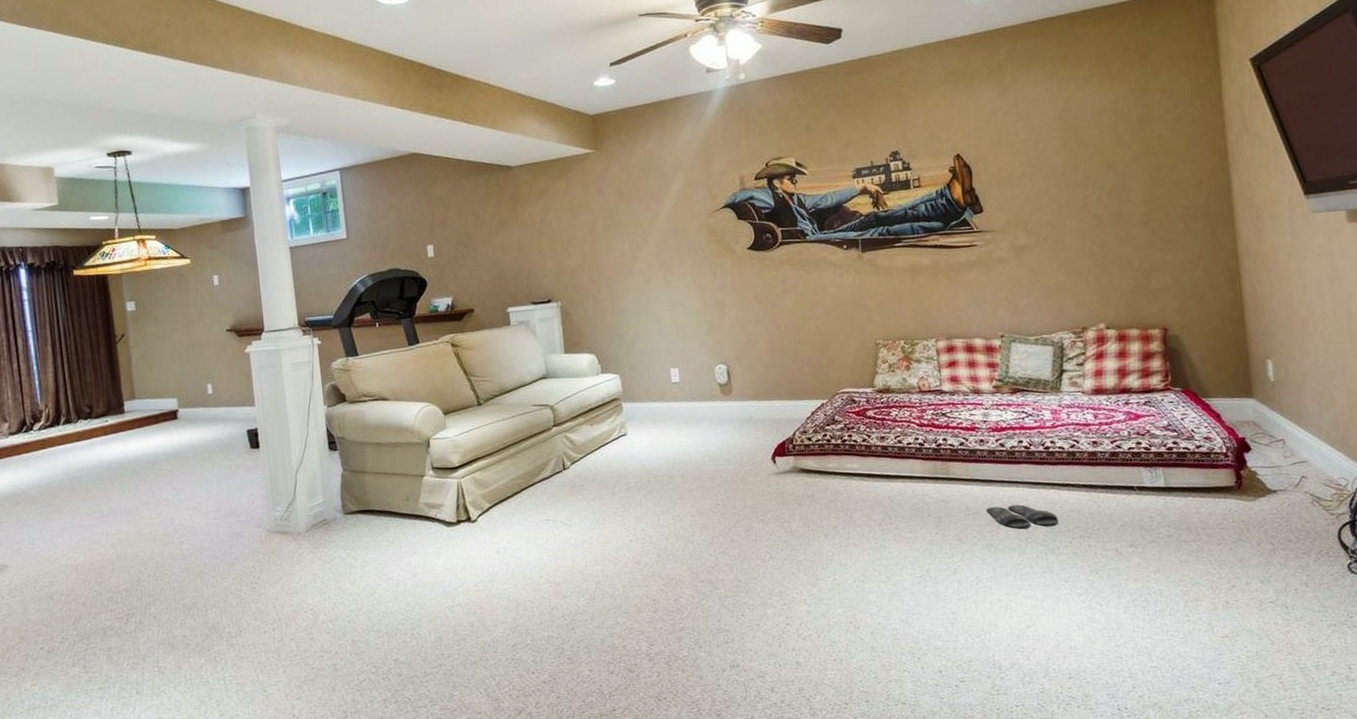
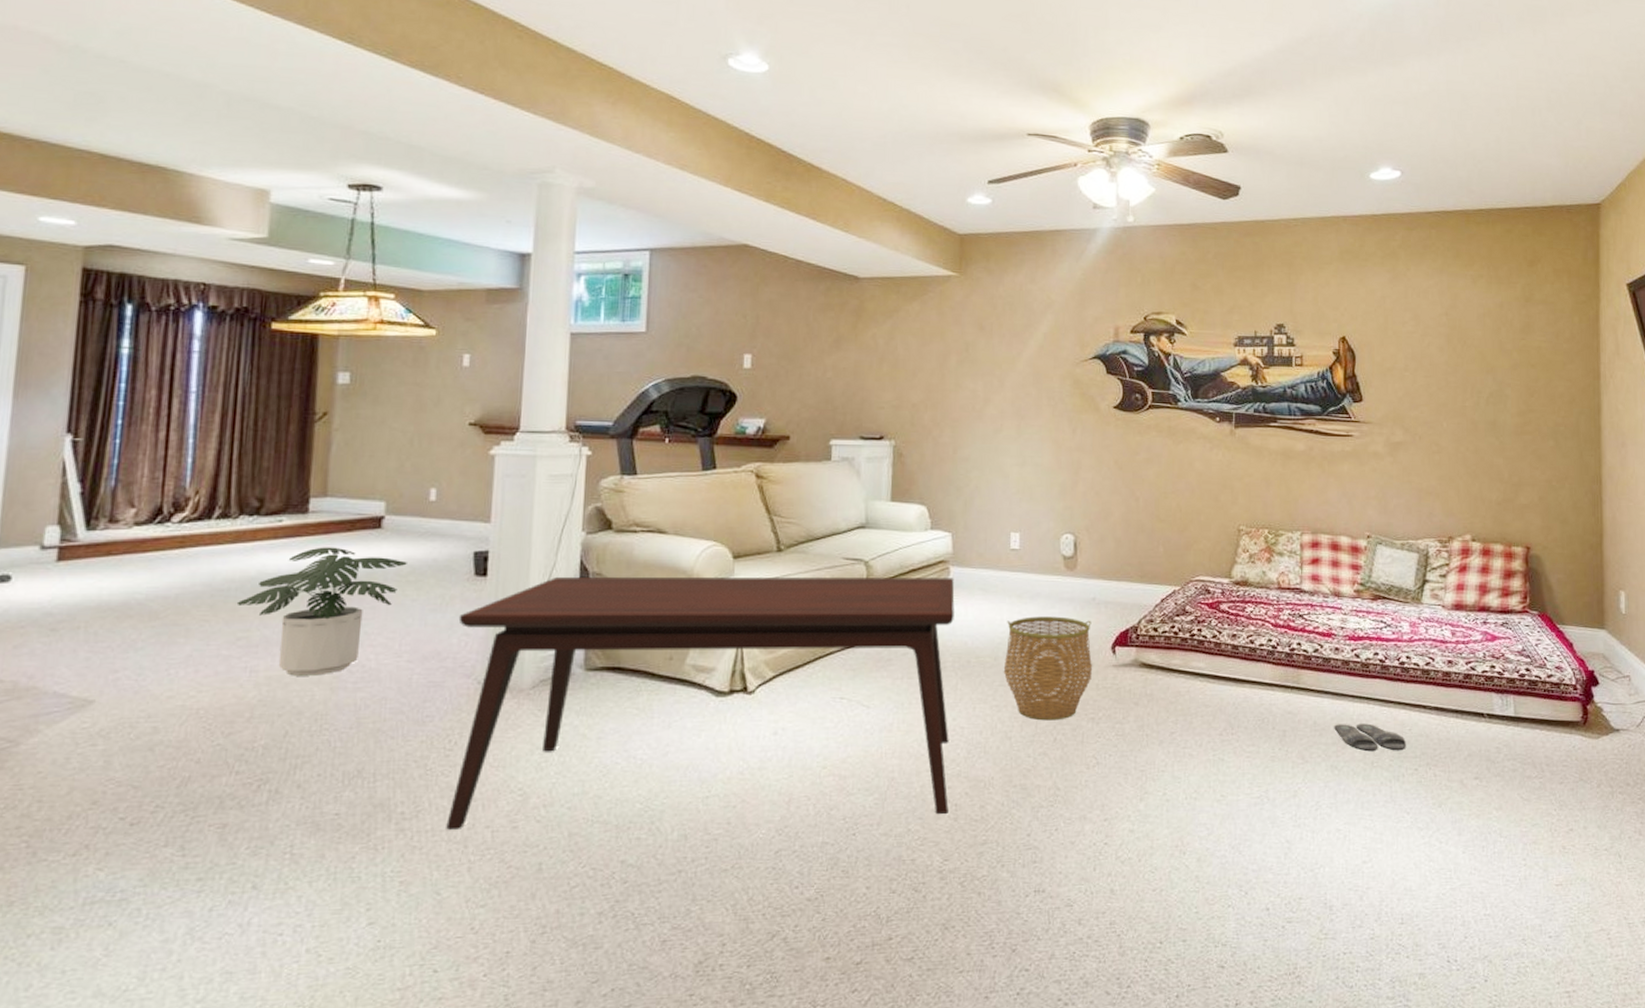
potted plant: none [88,437,200,537] -> present [236,547,407,676]
coffee table: none [244,412,648,643] -> present [446,576,955,830]
basket: none [677,436,758,525] -> present [1003,616,1093,721]

